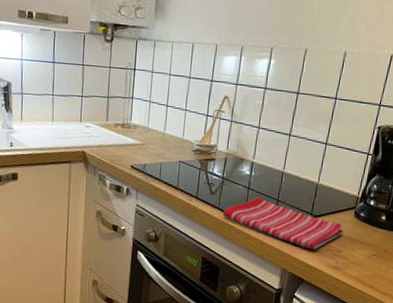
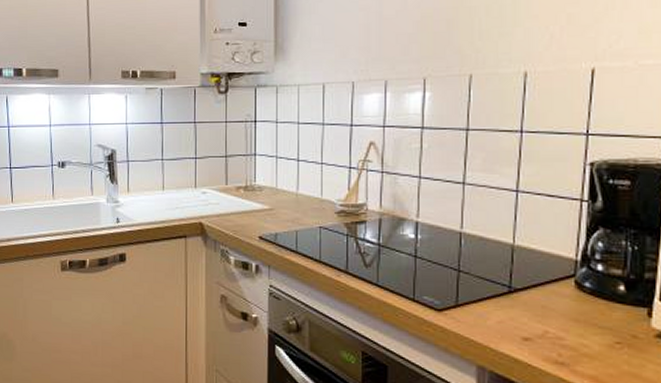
dish towel: present [222,196,344,250] -> none [383,266,562,338]

